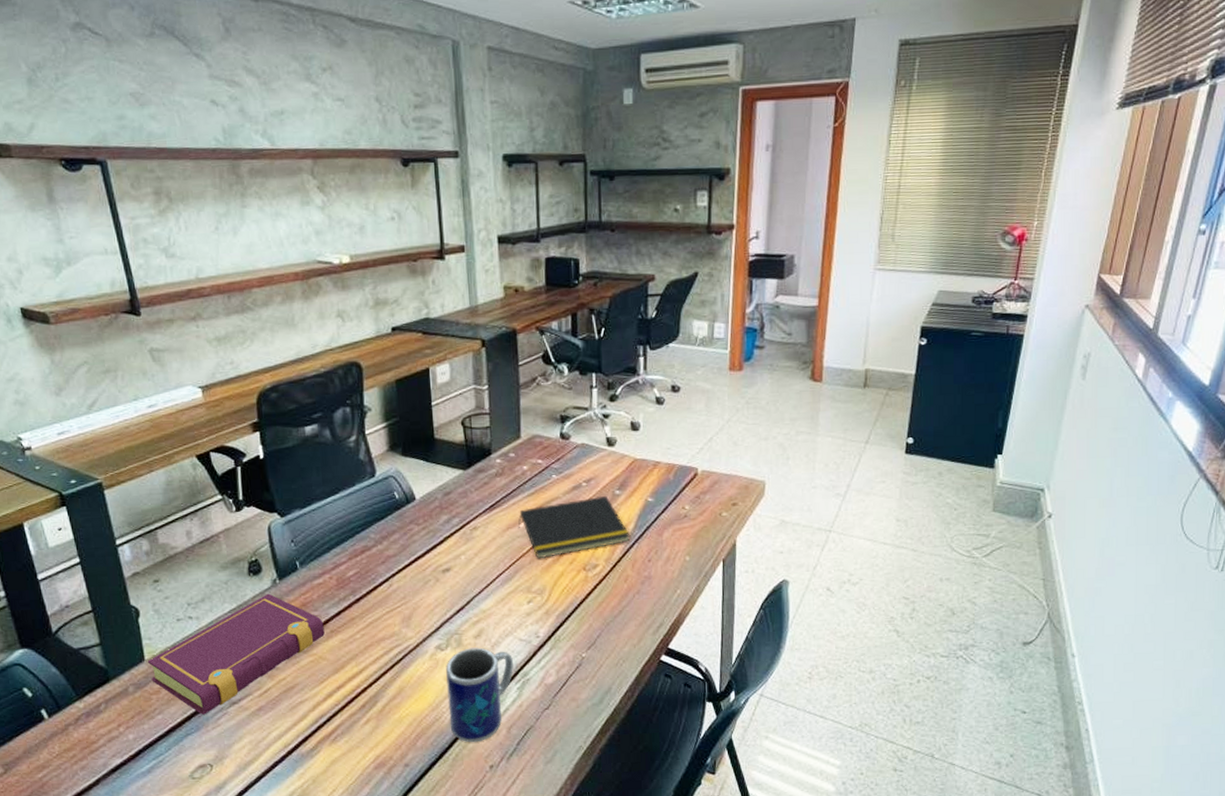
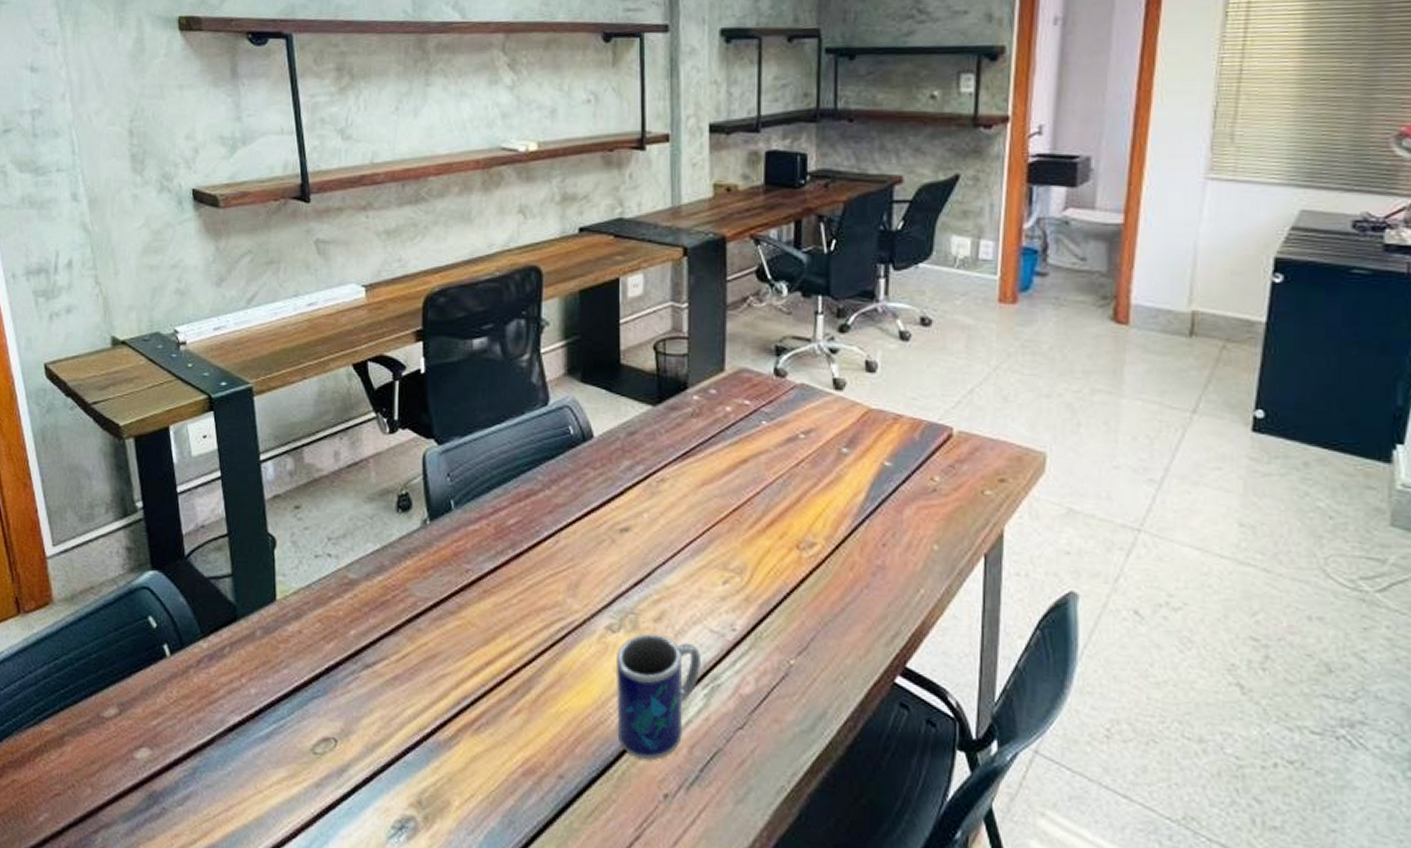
book: present [147,593,325,715] -> none [278,535,476,676]
notepad: present [517,495,631,559] -> none [715,452,860,528]

